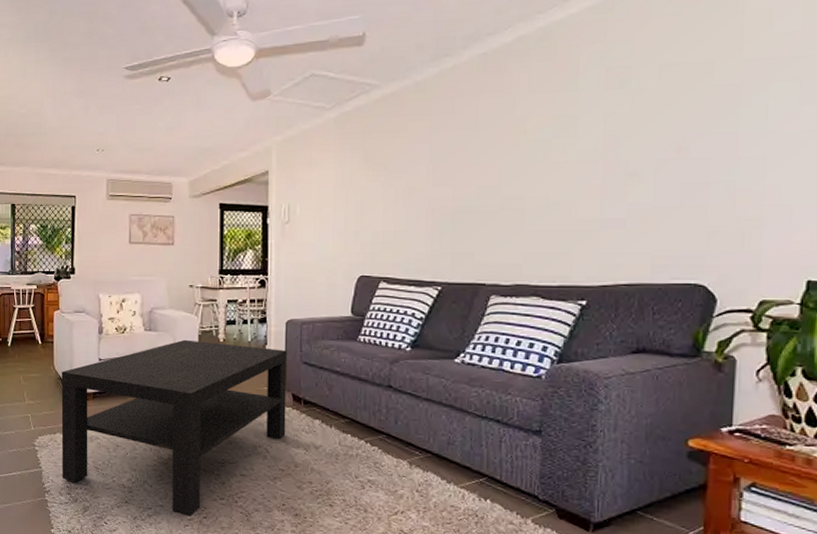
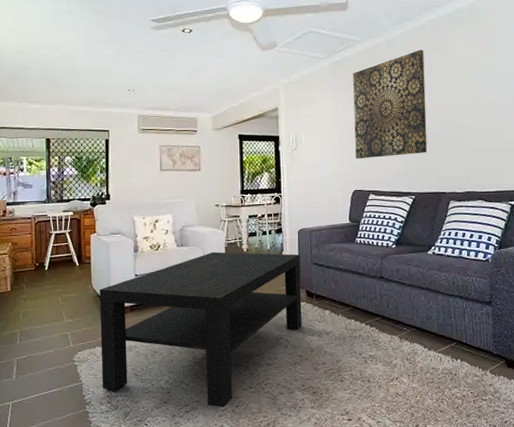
wall art: none [364,94,467,237] -> present [353,50,428,159]

